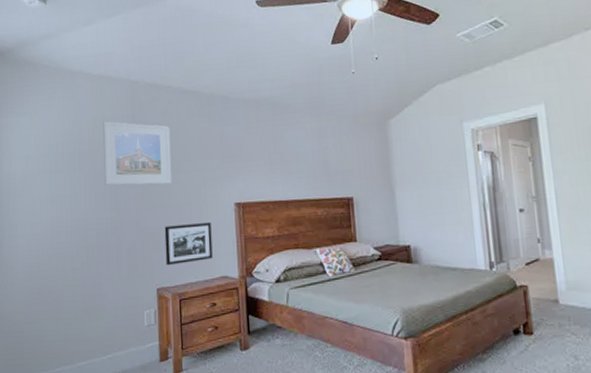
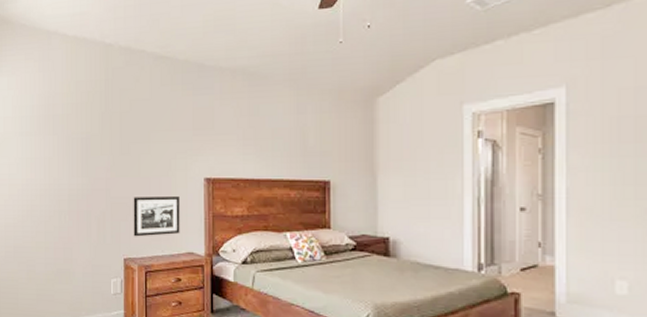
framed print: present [103,121,172,186] -> none [76,85,143,154]

